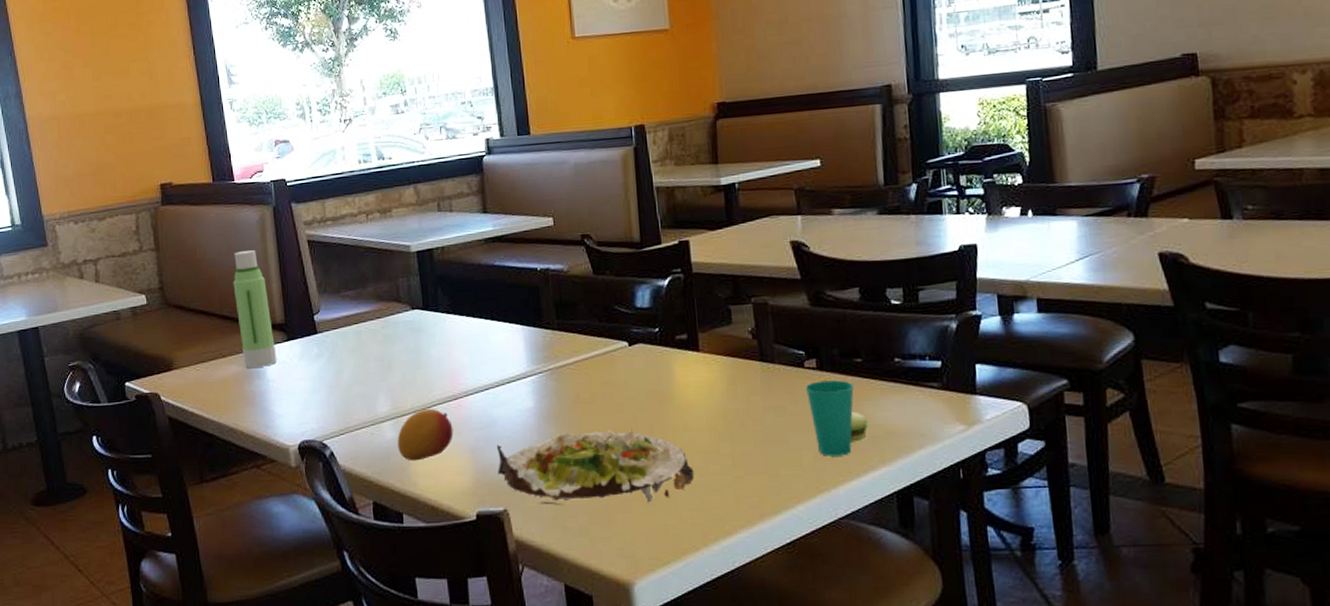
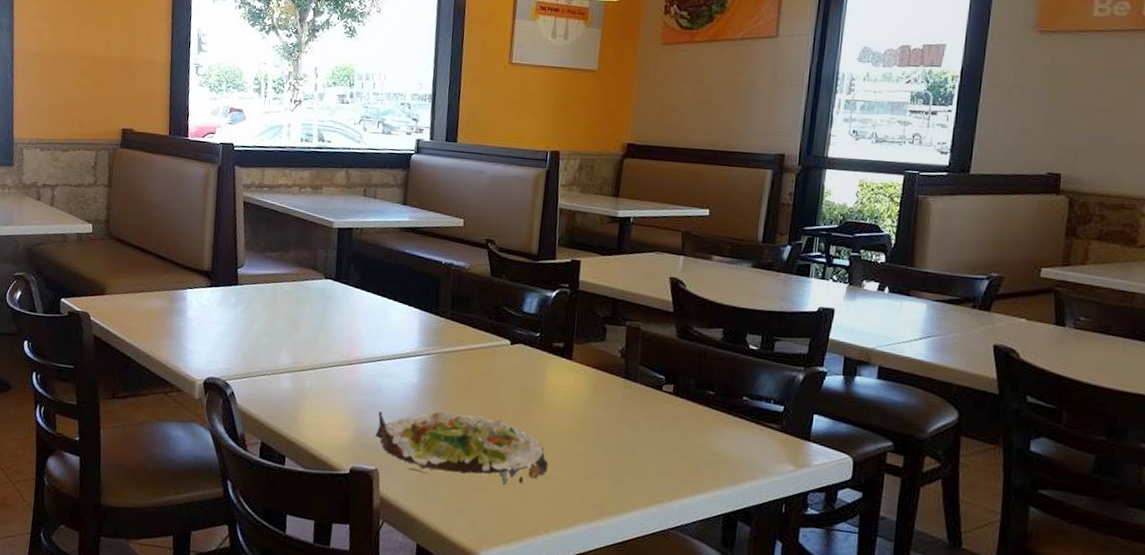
water bottle: present [233,250,277,368] -> none [168,200,201,306]
fruit: present [397,408,454,461] -> none [291,367,343,413]
cup: present [805,380,869,457] -> none [659,404,710,475]

